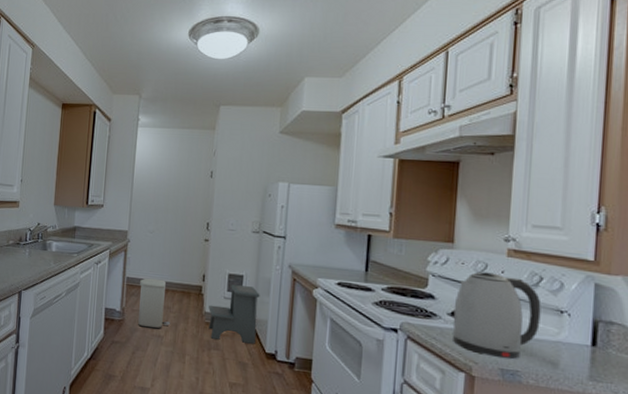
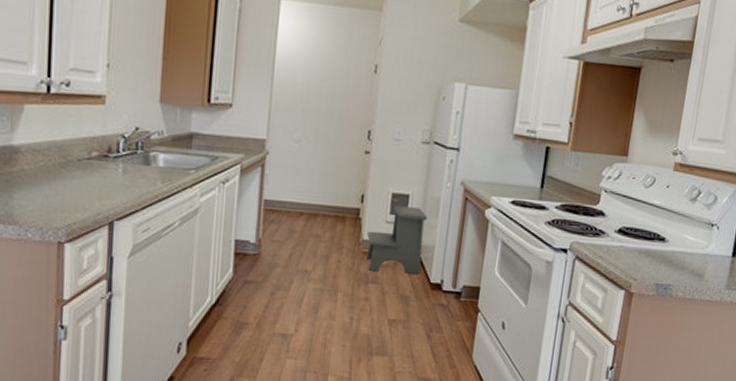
pedal bin: present [138,278,170,329] -> none [279,200,320,263]
kettle: present [451,272,541,360] -> none [616,186,697,274]

